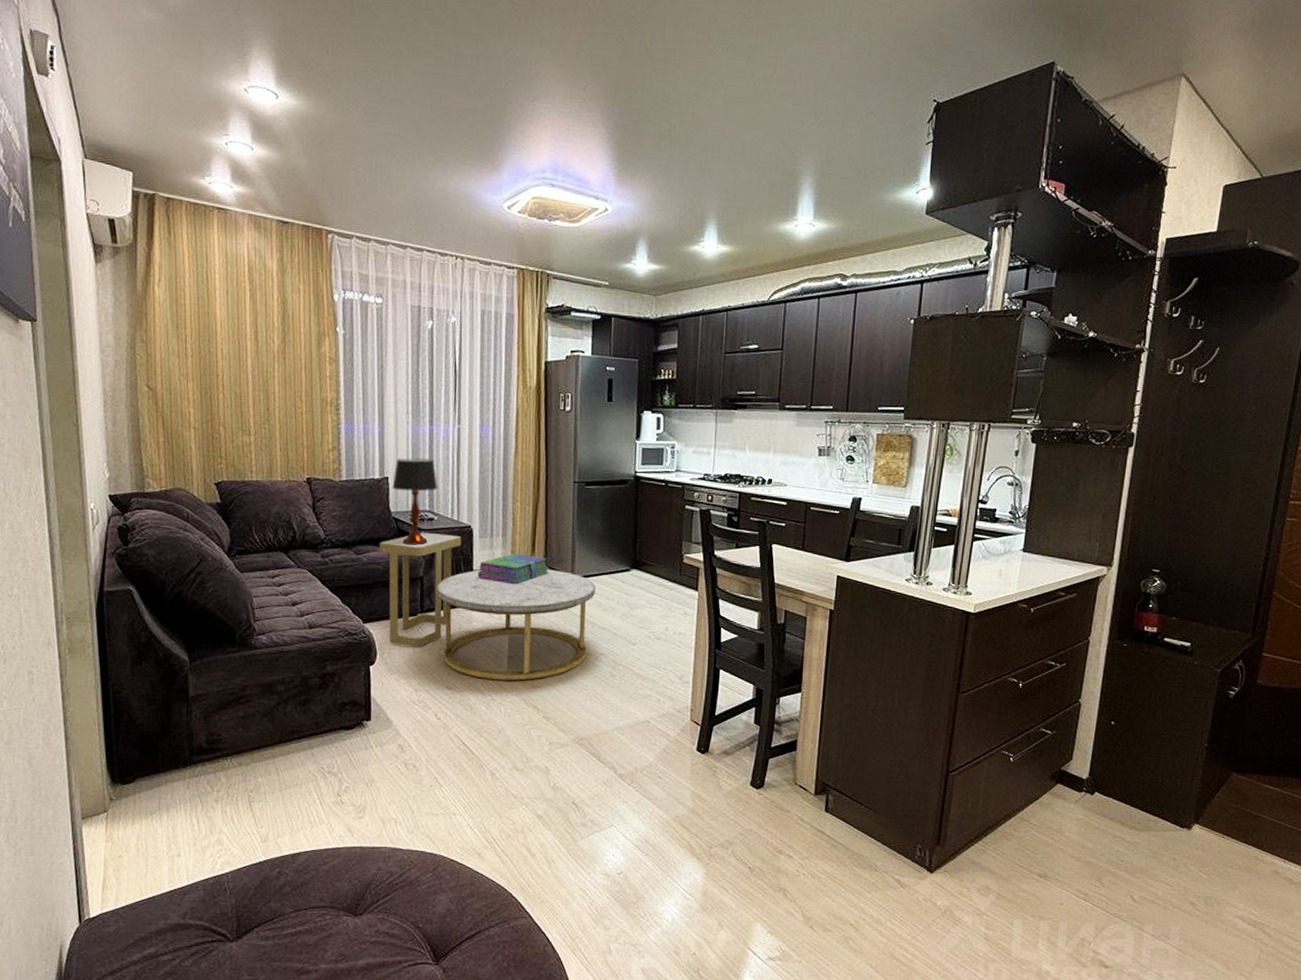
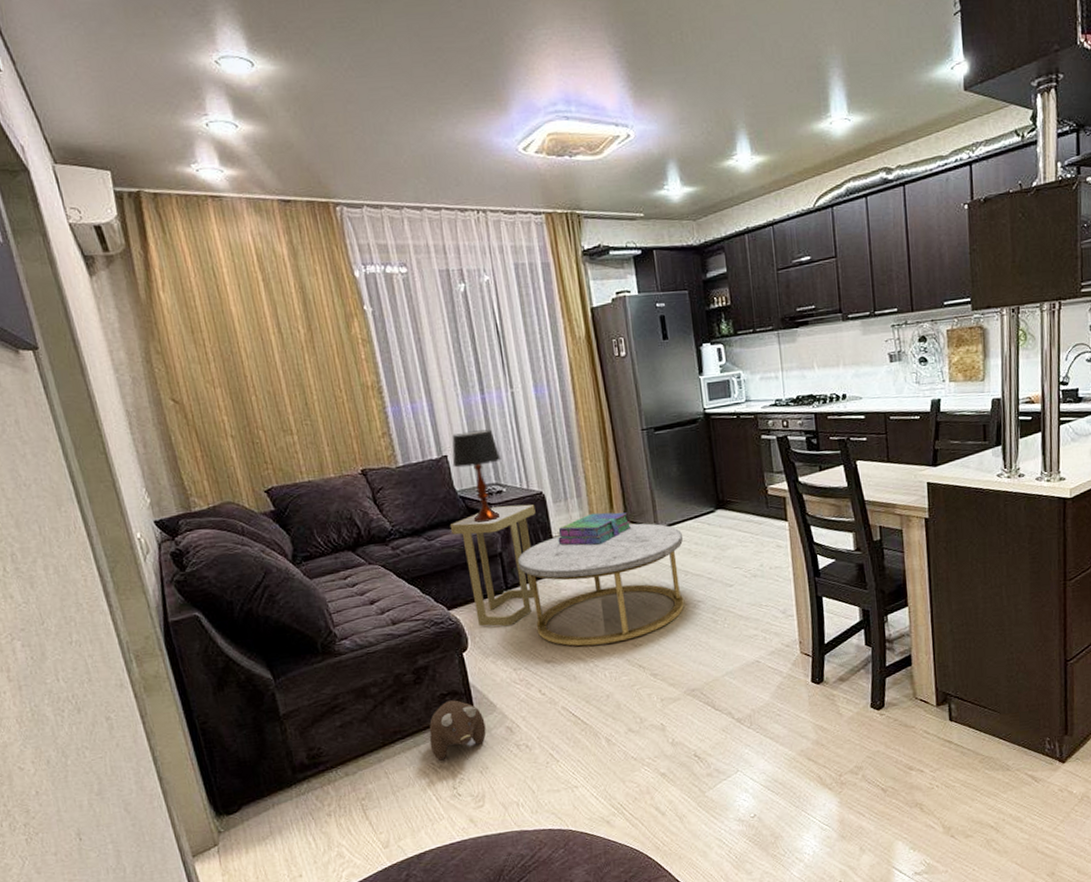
plush toy: none [323,710,379,766] -> present [429,700,487,761]

